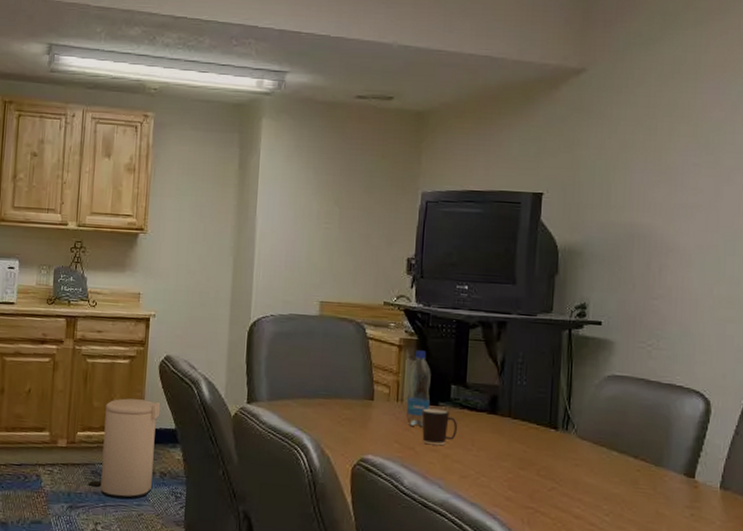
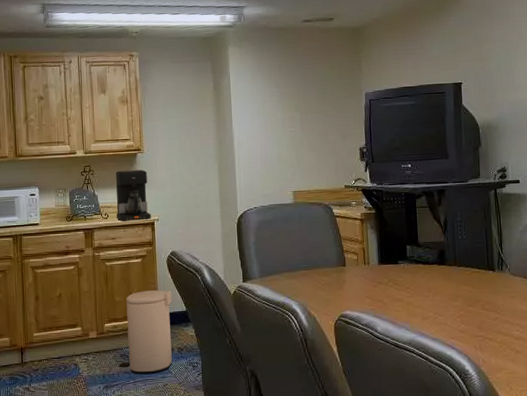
coffee maker: none [105,251,148,315] -> present [115,169,151,222]
bottle: present [406,350,431,427] -> none [371,221,392,283]
mug: present [421,408,457,446] -> none [385,266,415,297]

